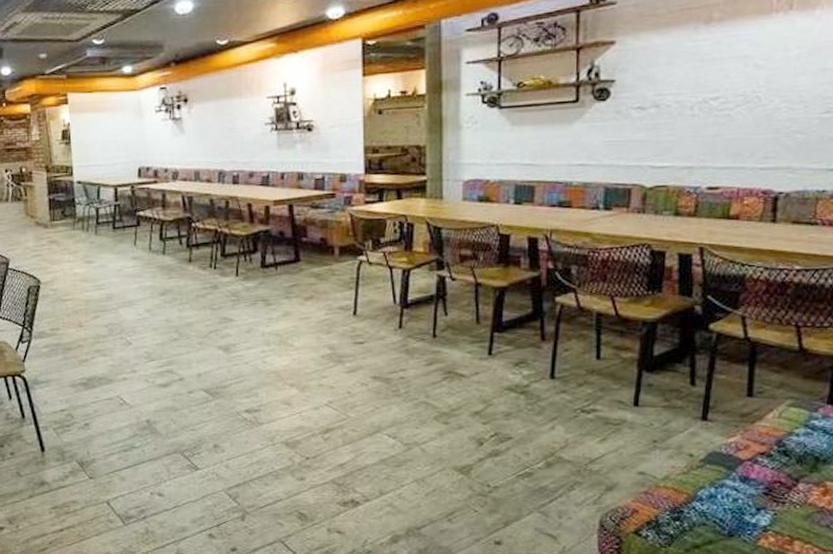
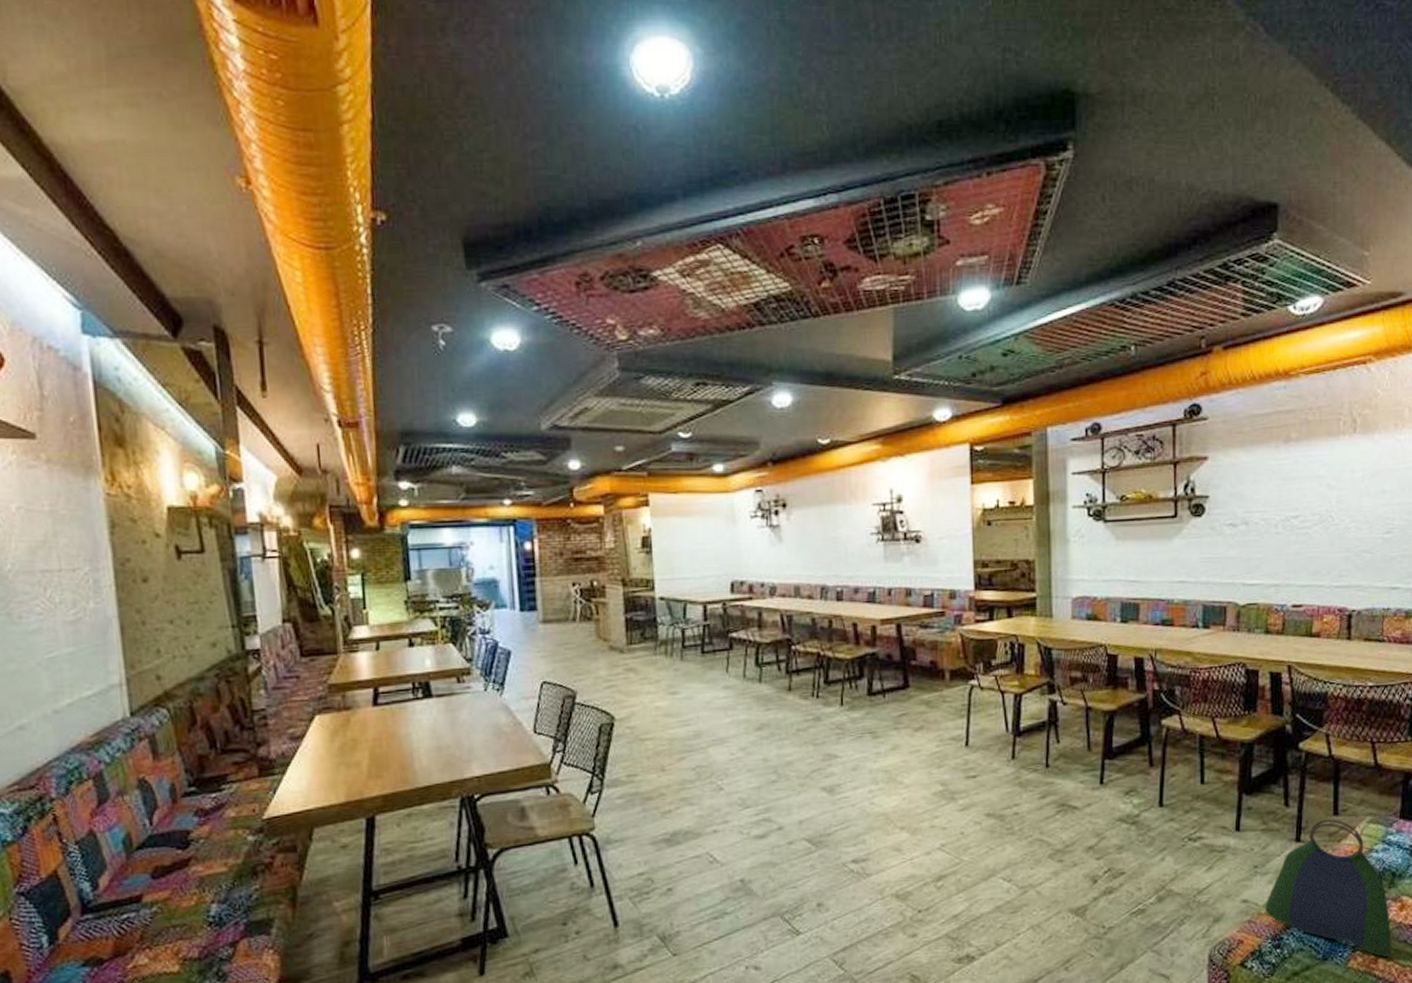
handbag: none [664,400,812,539] -> present [1265,819,1392,957]

